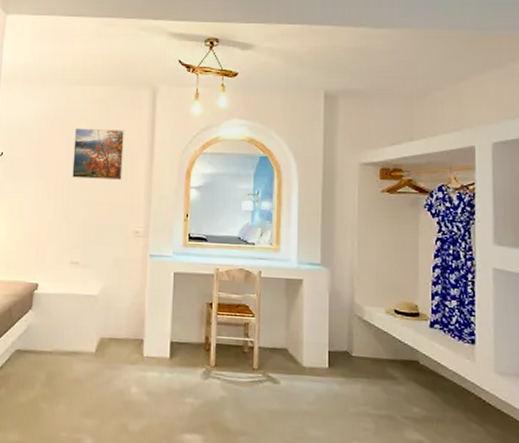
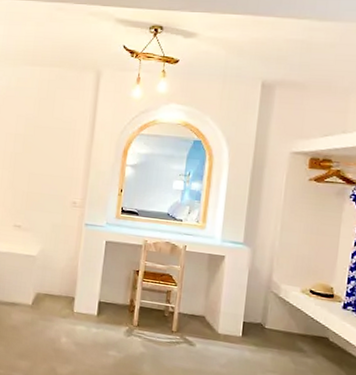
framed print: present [72,128,124,181] -> none [19,105,68,155]

